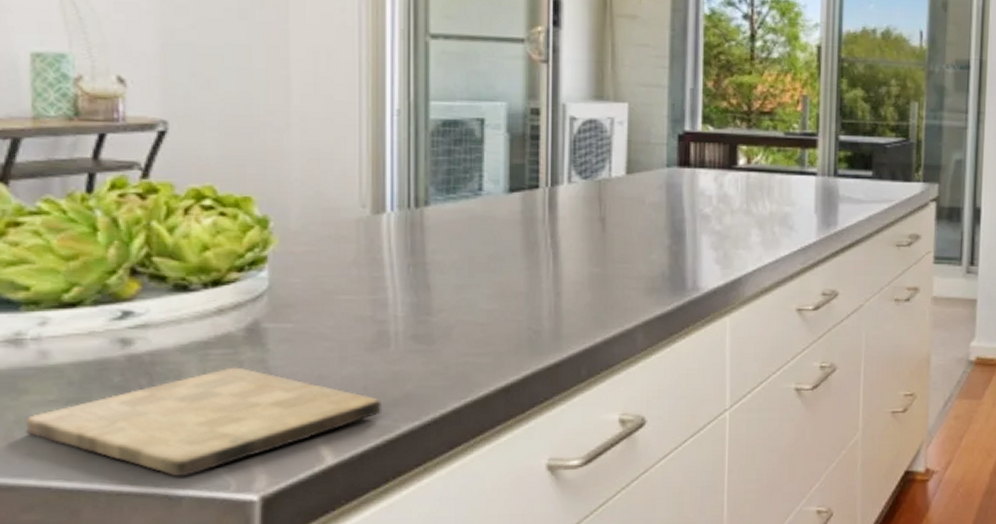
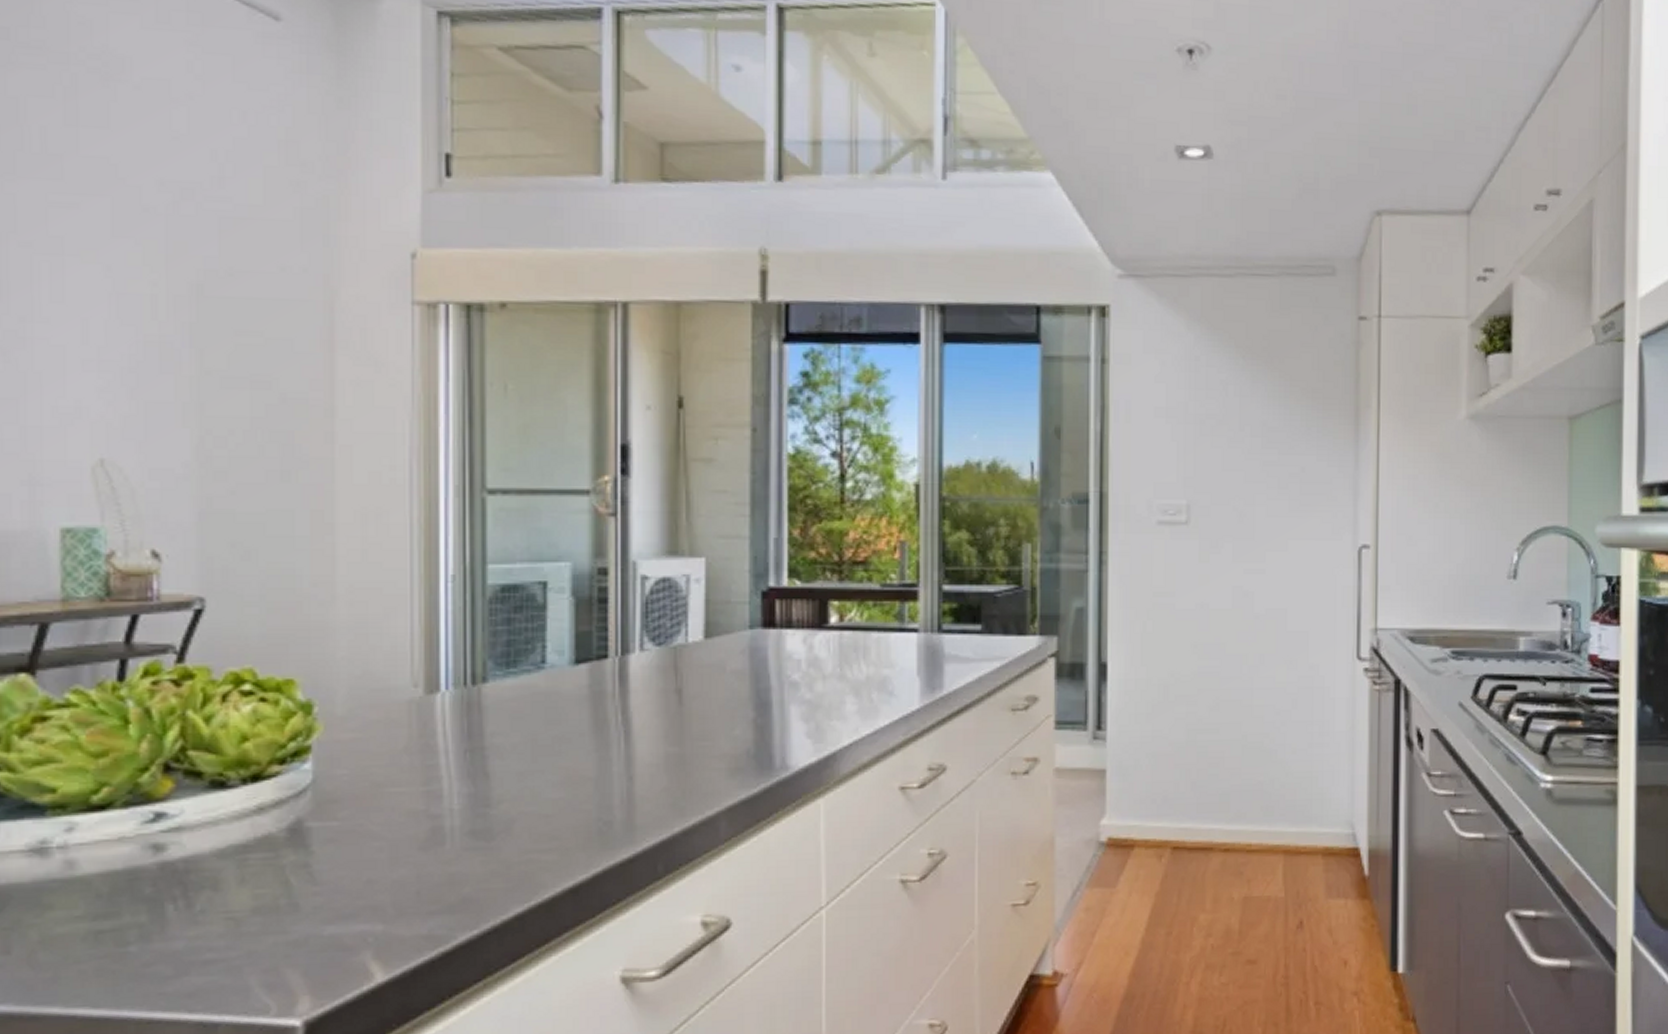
cutting board: present [25,367,383,477] -> none [49,873,438,1001]

